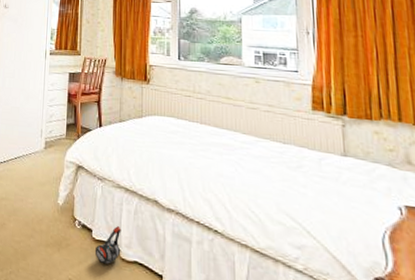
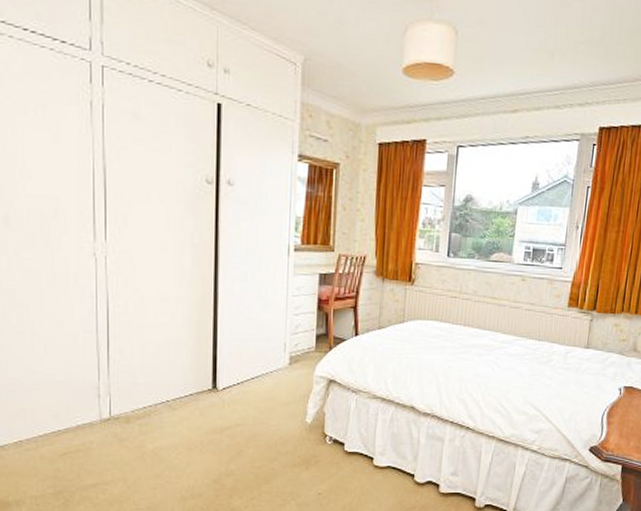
bag: present [94,226,121,264] -> none [346,436,376,473]

